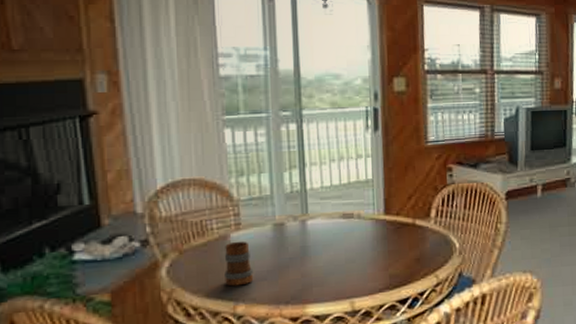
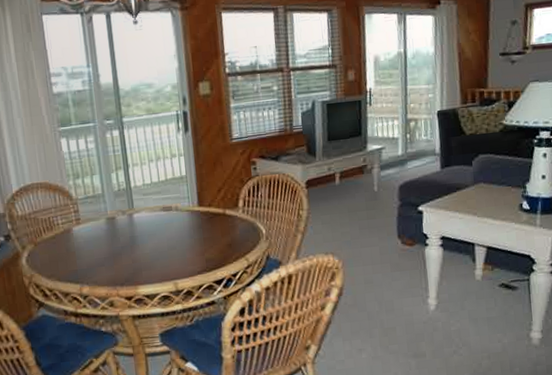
mug: present [224,241,254,287] -> none [69,233,94,272]

